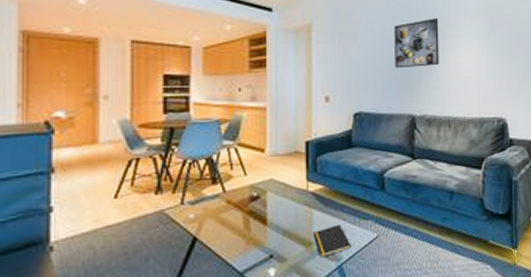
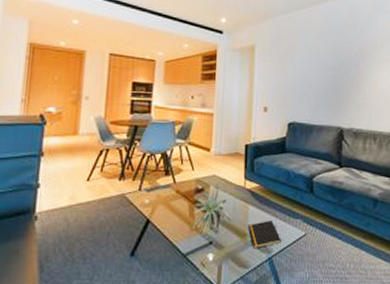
plant: none [248,189,295,251] -> present [192,184,232,237]
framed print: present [394,17,439,68] -> none [326,43,367,86]

